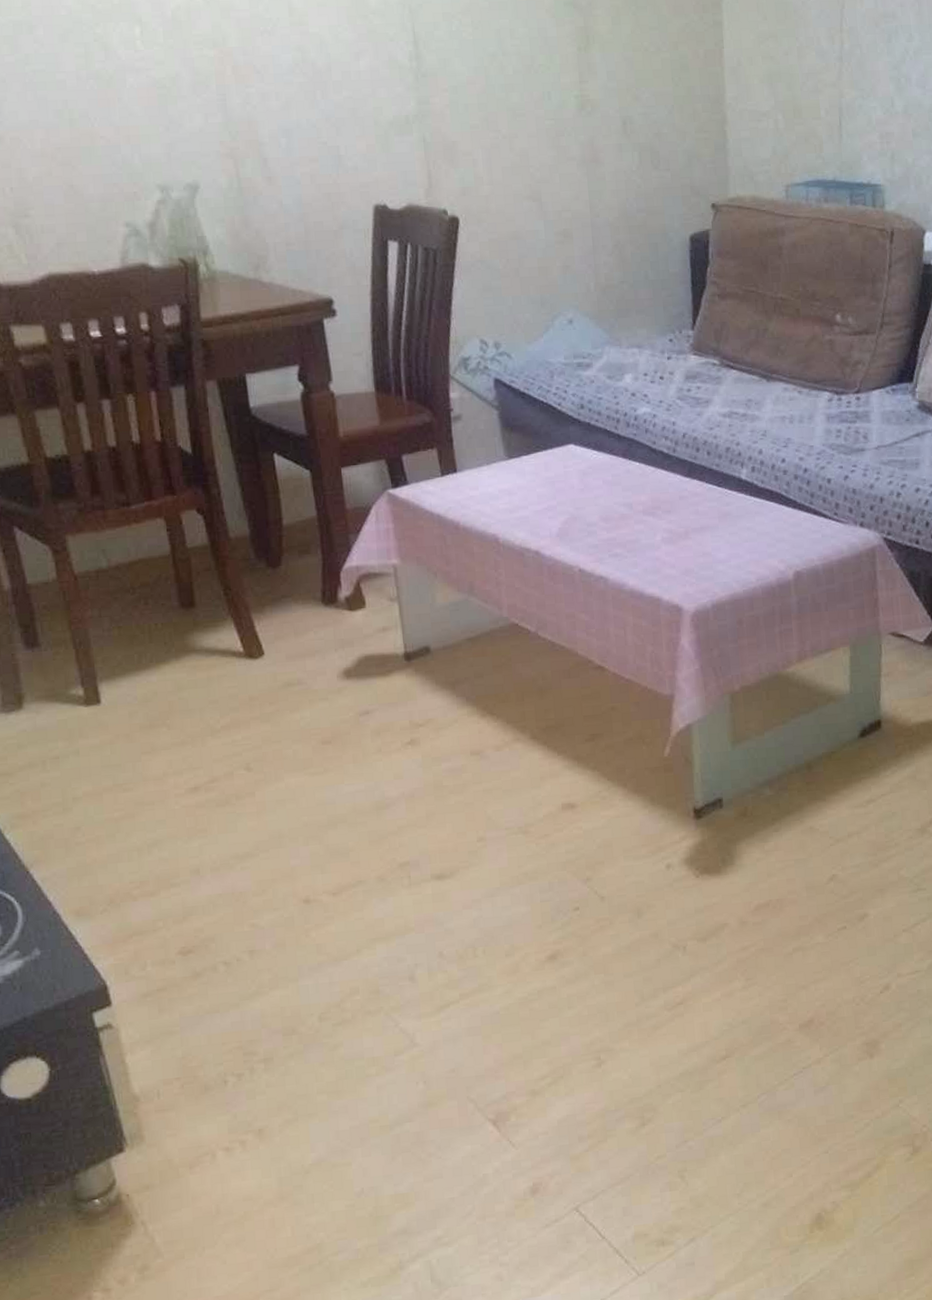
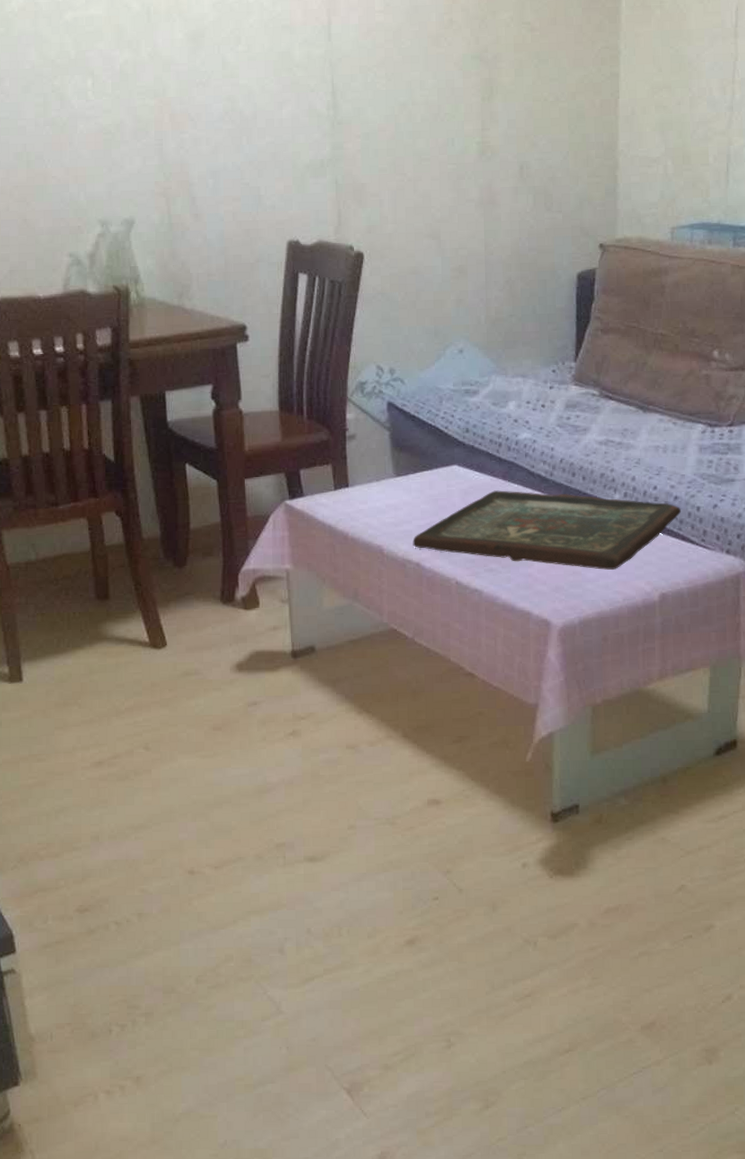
board game: none [530,469,811,550] -> present [413,490,681,570]

